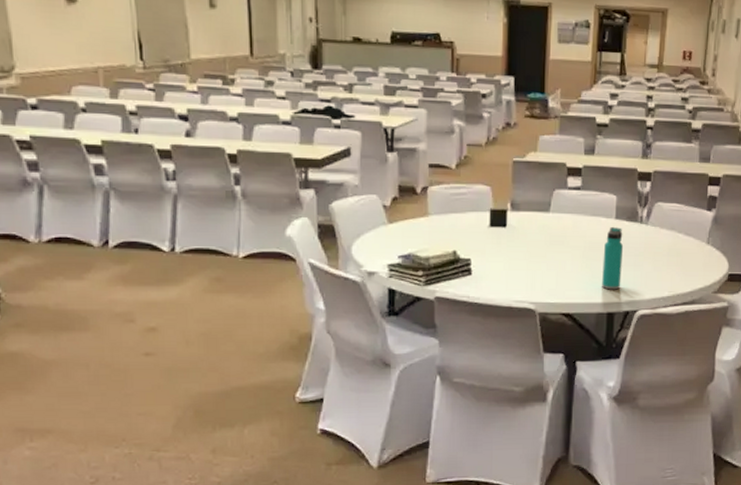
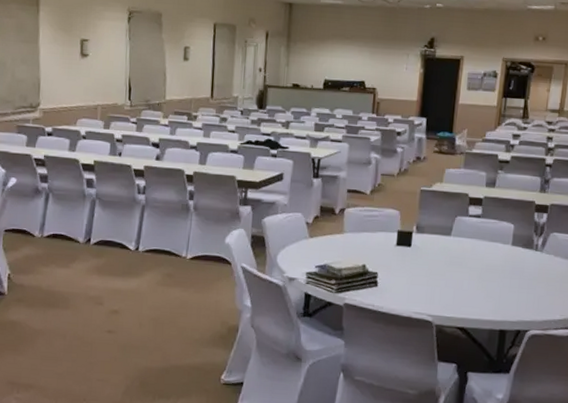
water bottle: present [602,227,624,290] -> none [496,253,519,310]

